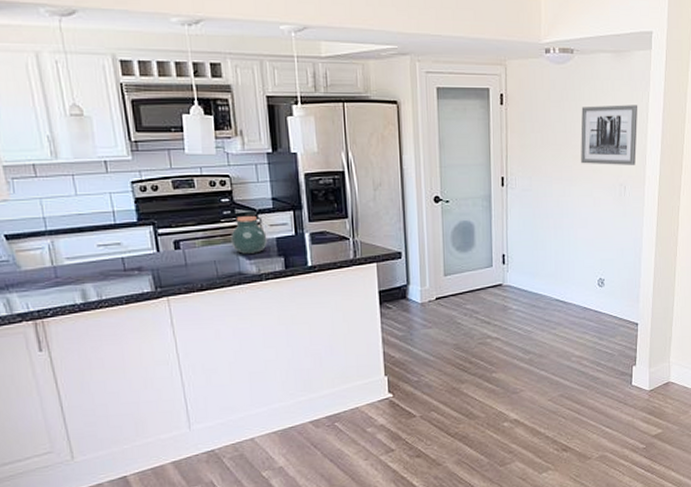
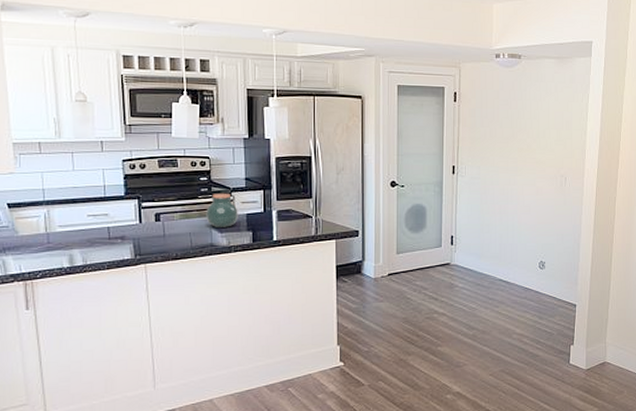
wall art: present [580,105,638,165] -> none [526,104,579,159]

